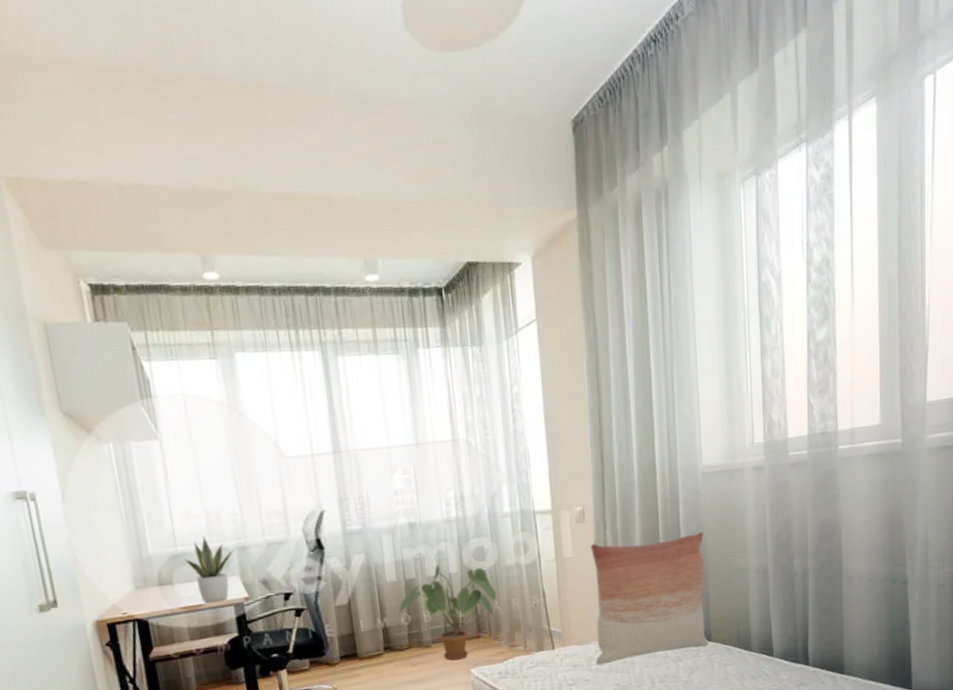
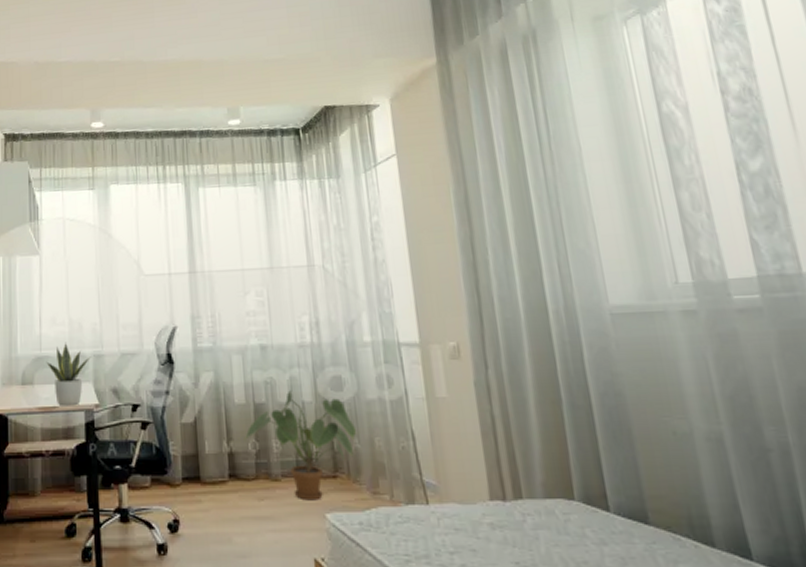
pillow: present [590,531,709,666] -> none [469,382,646,534]

